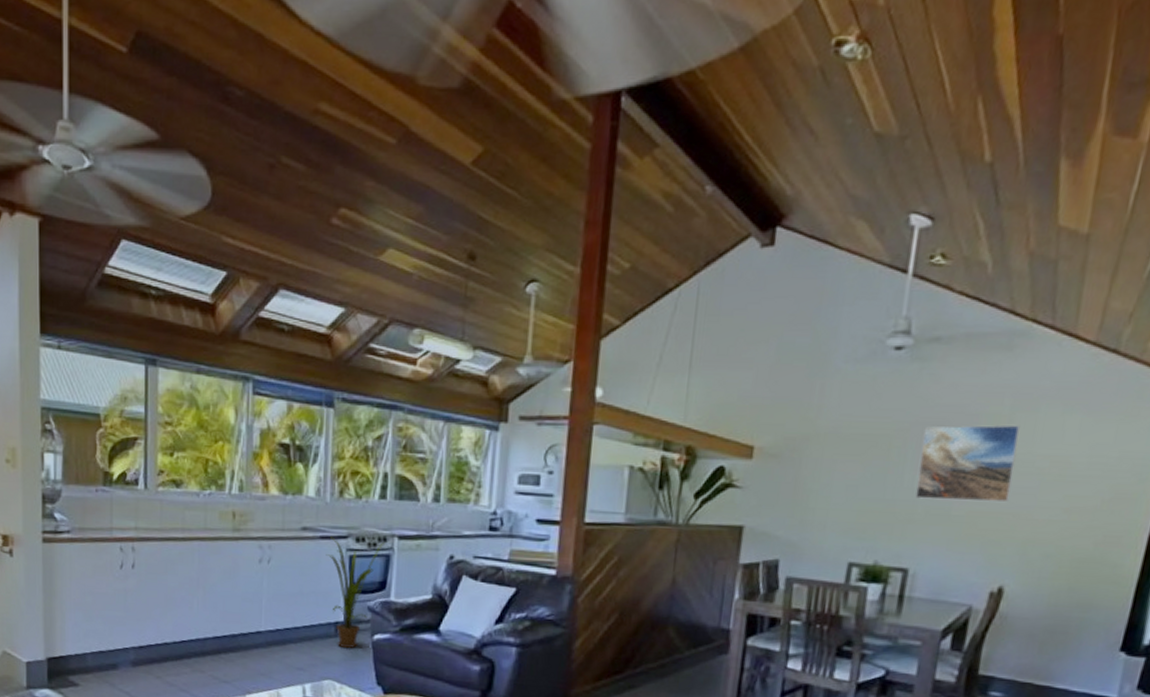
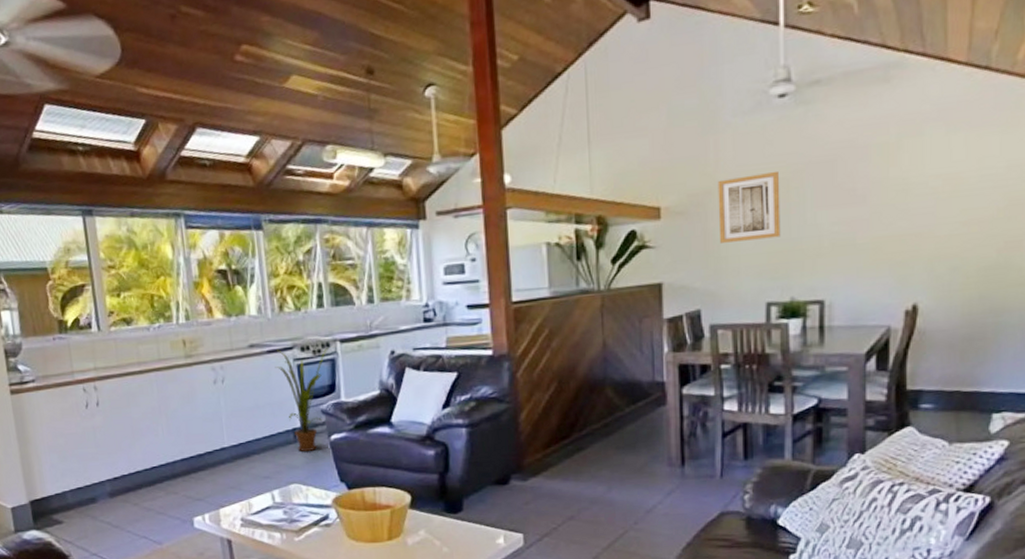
wall art: none [810,426,882,496] -> present [717,171,781,243]
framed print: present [915,424,1021,502] -> none [818,150,909,233]

